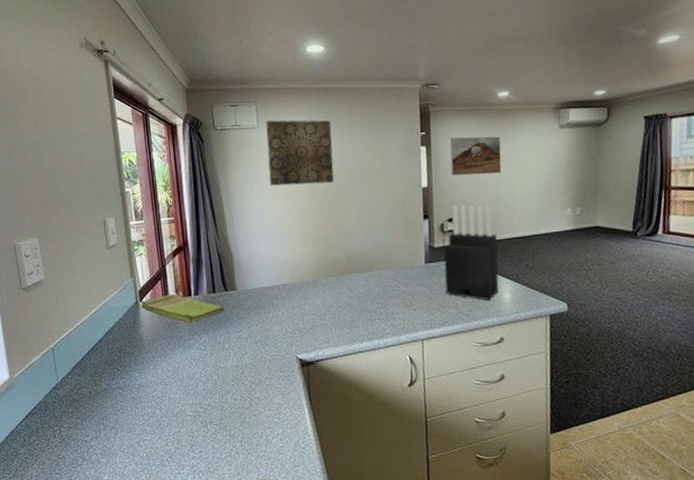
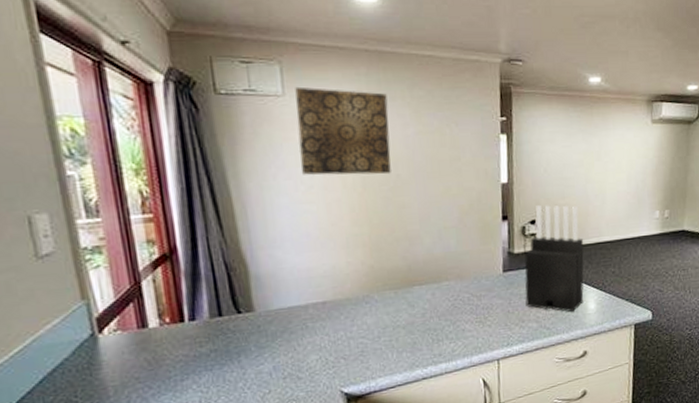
dish towel: present [141,293,224,322] -> none [100,319,236,358]
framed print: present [449,136,502,176] -> none [534,125,591,171]

